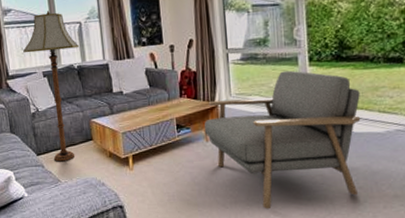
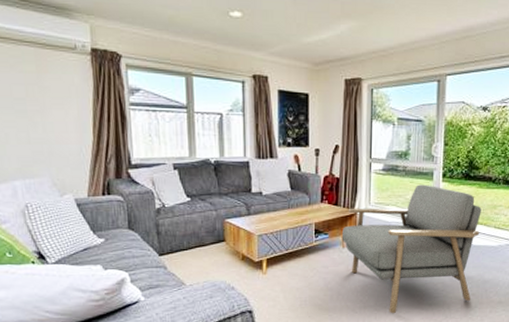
floor lamp: present [23,10,79,162] -> none [151,96,217,263]

